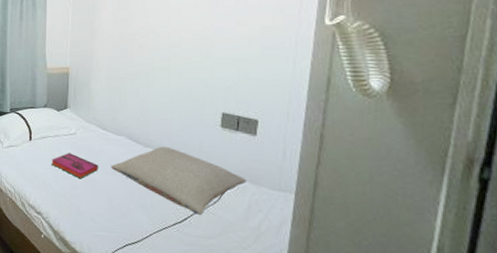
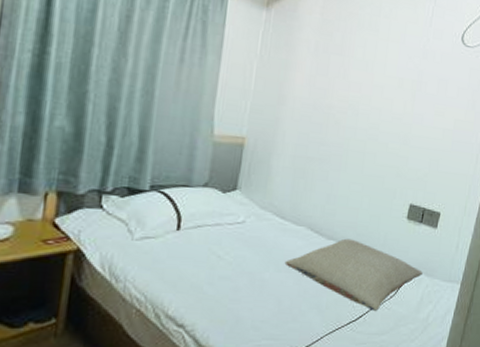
hardback book: present [52,153,98,179] -> none [207,246,269,279]

